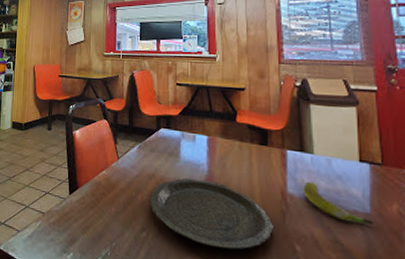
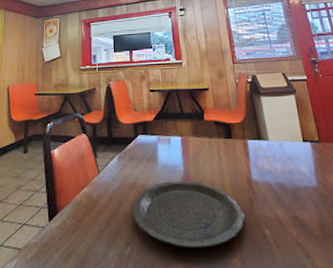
banana: present [303,181,374,225] -> none [264,166,321,198]

